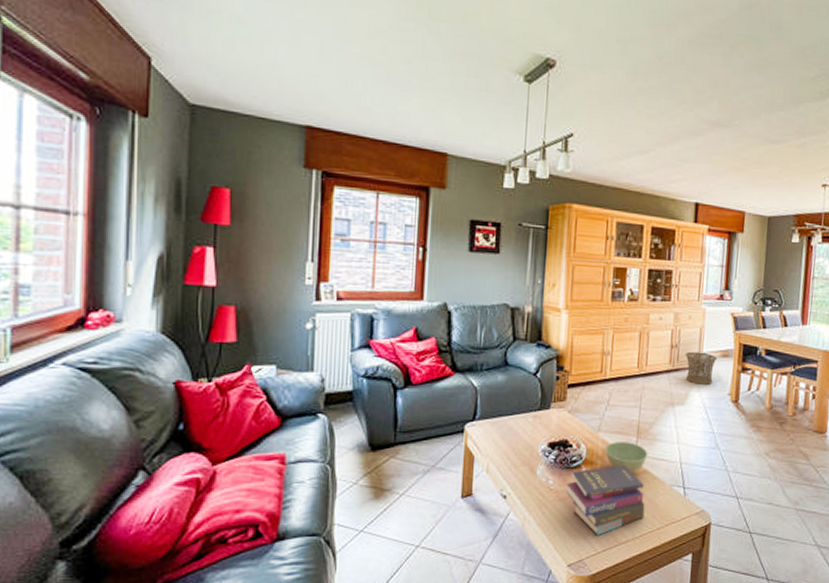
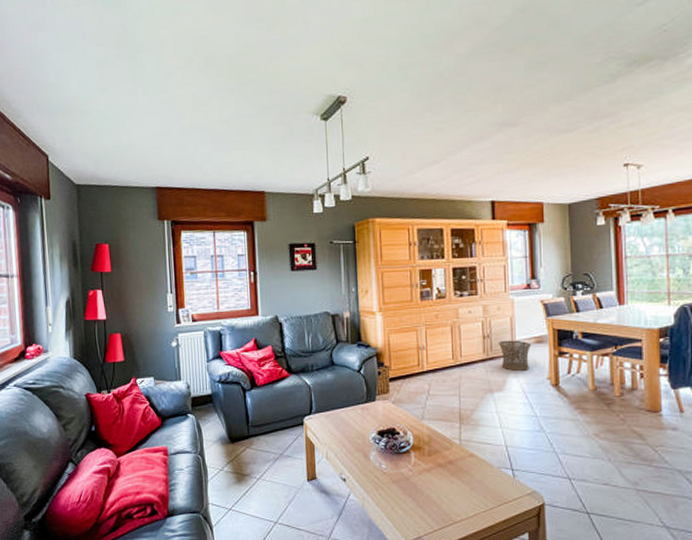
books: present [566,464,645,535] -> none [398,449,476,515]
bowl: present [605,441,648,473] -> none [430,428,473,456]

